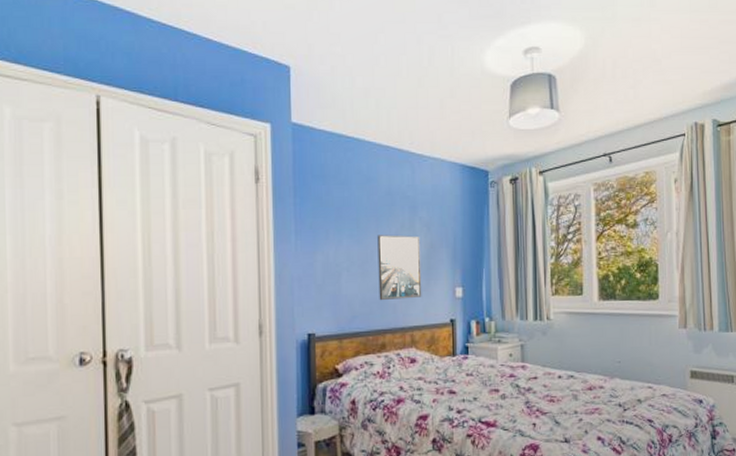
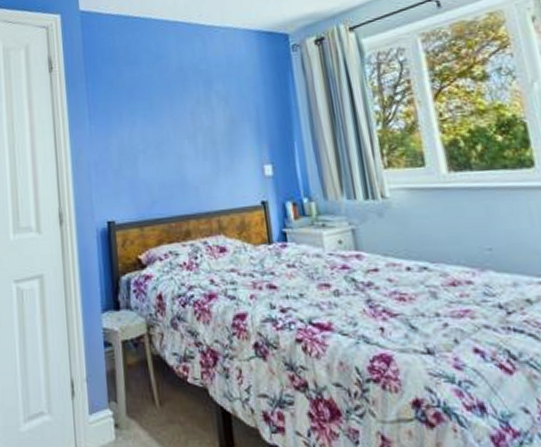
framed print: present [377,235,422,301] -> none [172,111,226,184]

